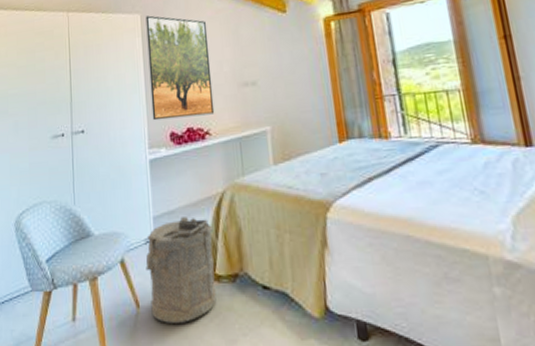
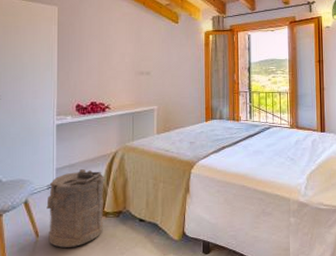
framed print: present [145,15,215,121] -> none [62,9,115,94]

